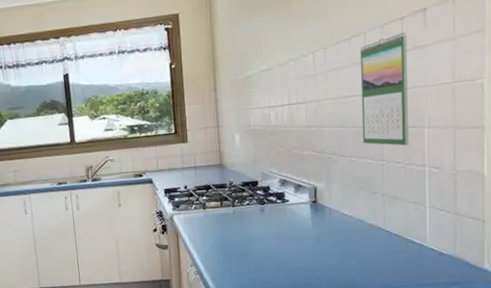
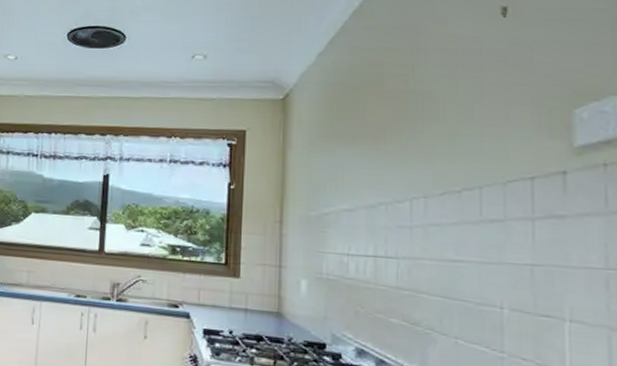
calendar: present [360,32,409,146] -> none [473,195,541,339]

